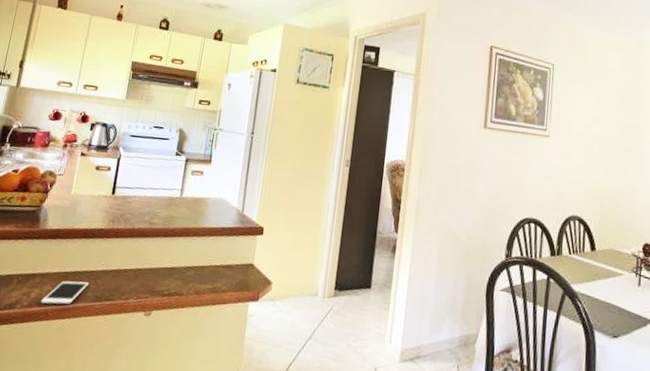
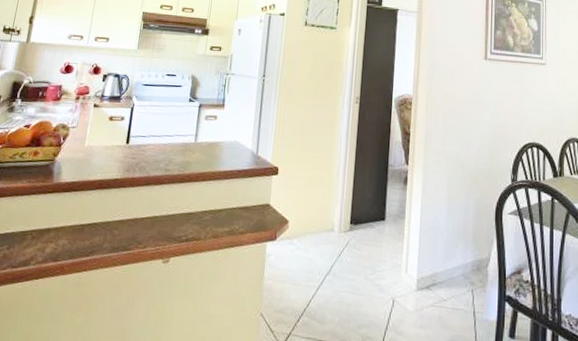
cell phone: present [40,280,89,305] -> none [56,233,105,258]

